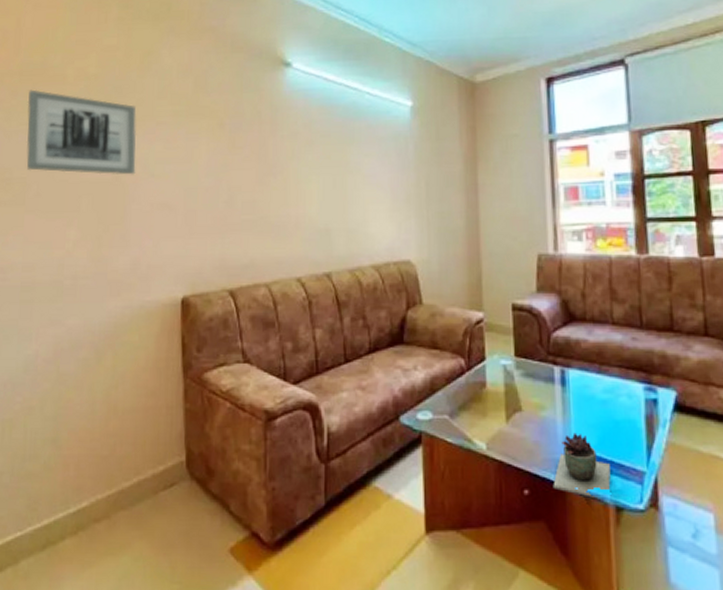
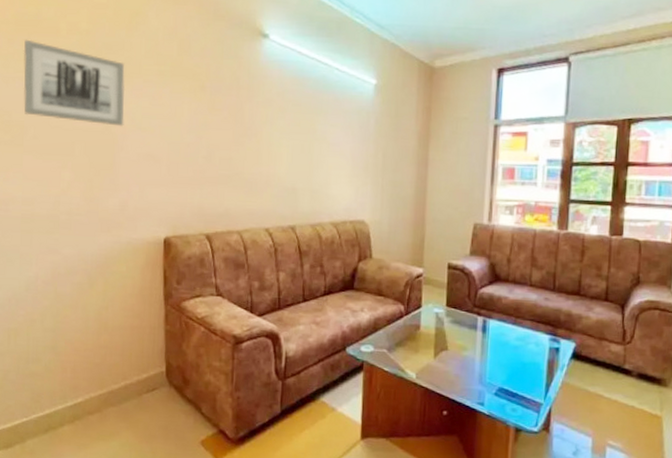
succulent plant: present [553,432,611,498] -> none [467,370,515,420]

